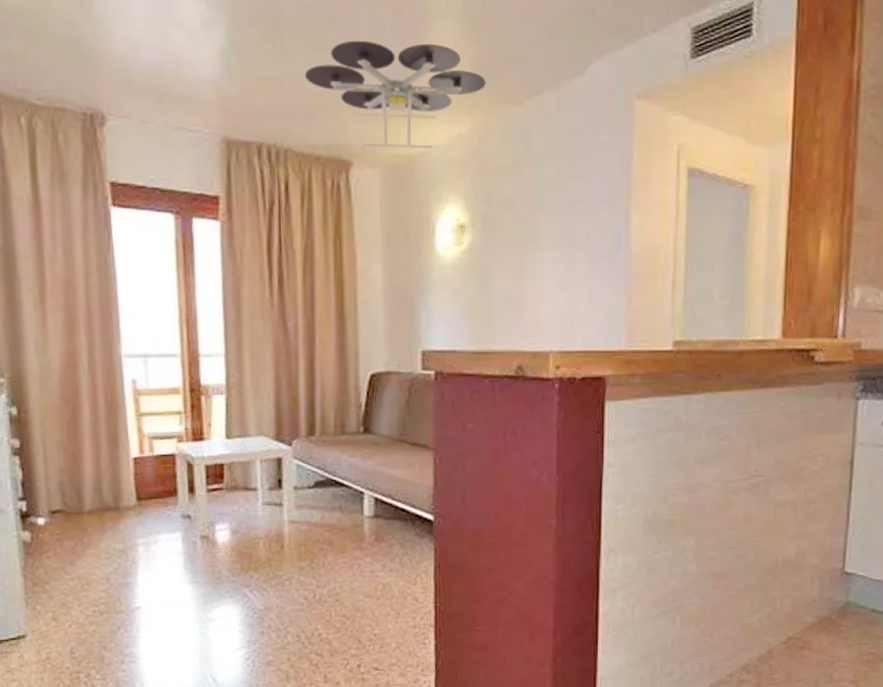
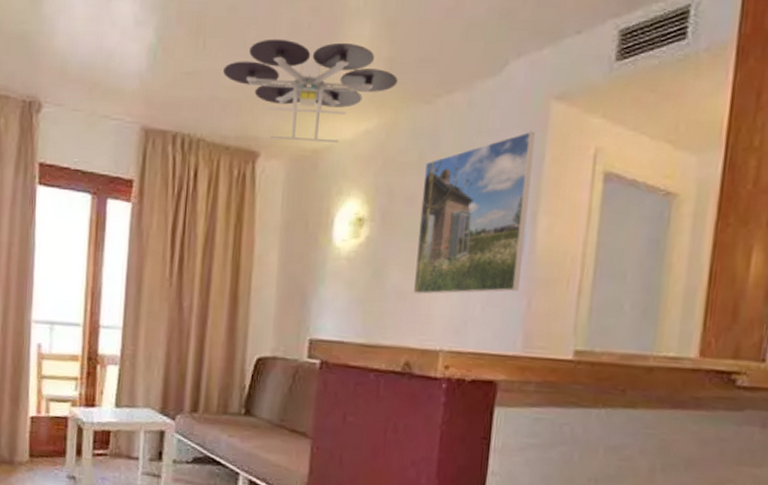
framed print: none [519,130,622,298] -> present [413,131,535,295]

